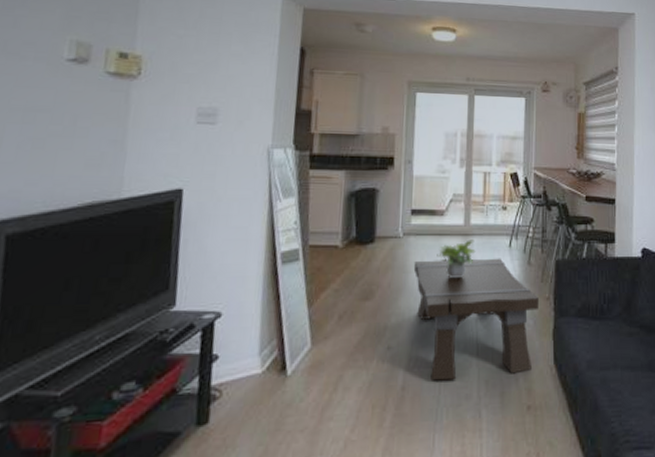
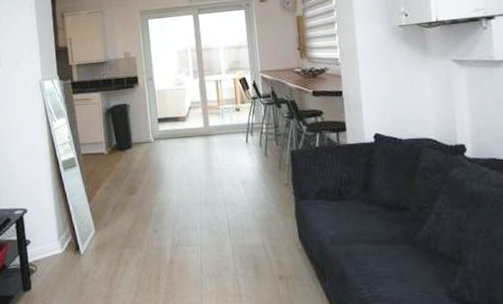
coffee table: present [413,258,539,381] -> none [166,152,280,257]
potted plant: present [437,240,476,279] -> none [184,139,217,172]

